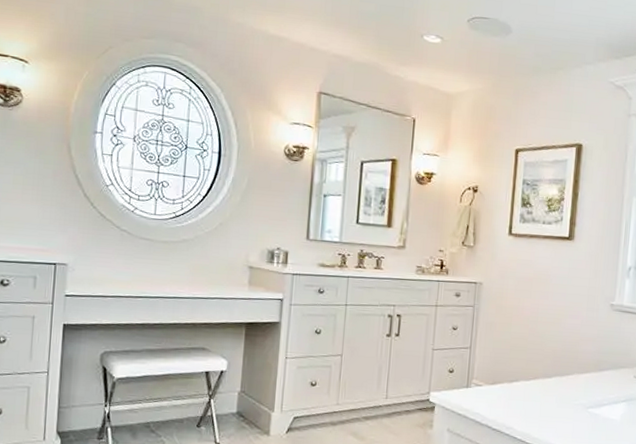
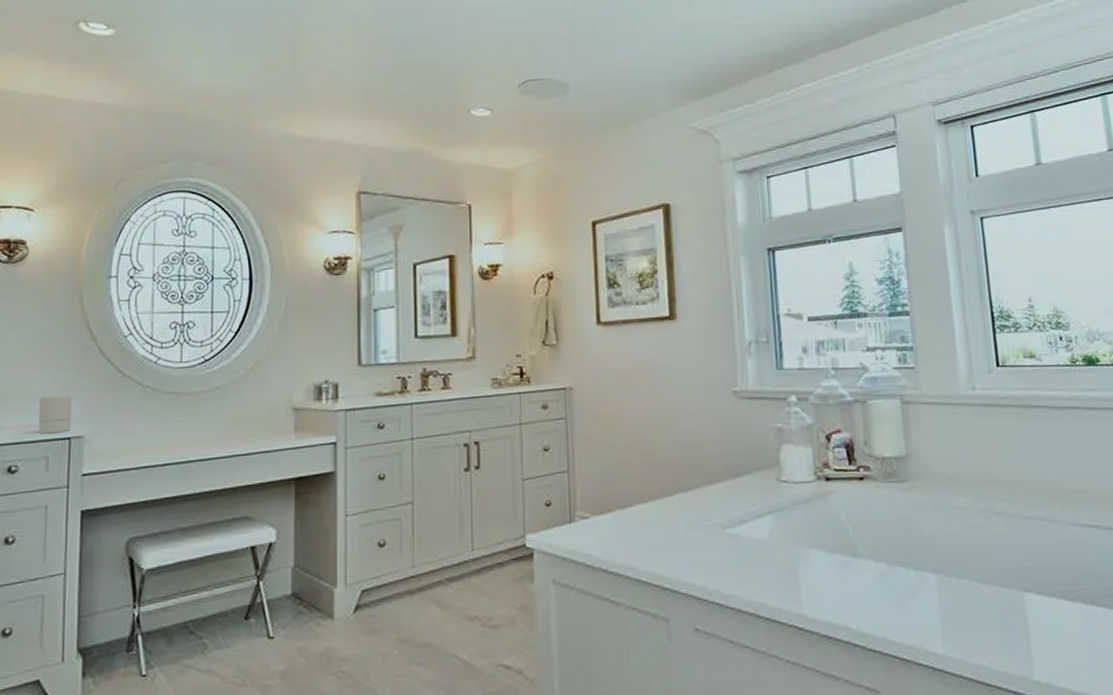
candle: none [28,225,58,259] -> present [38,394,72,434]

